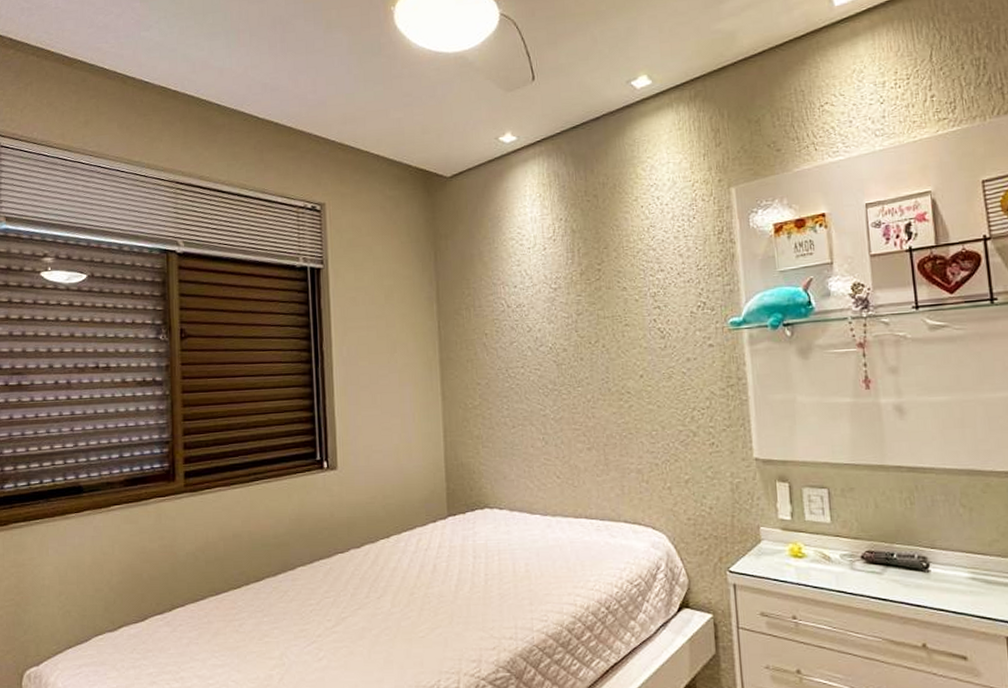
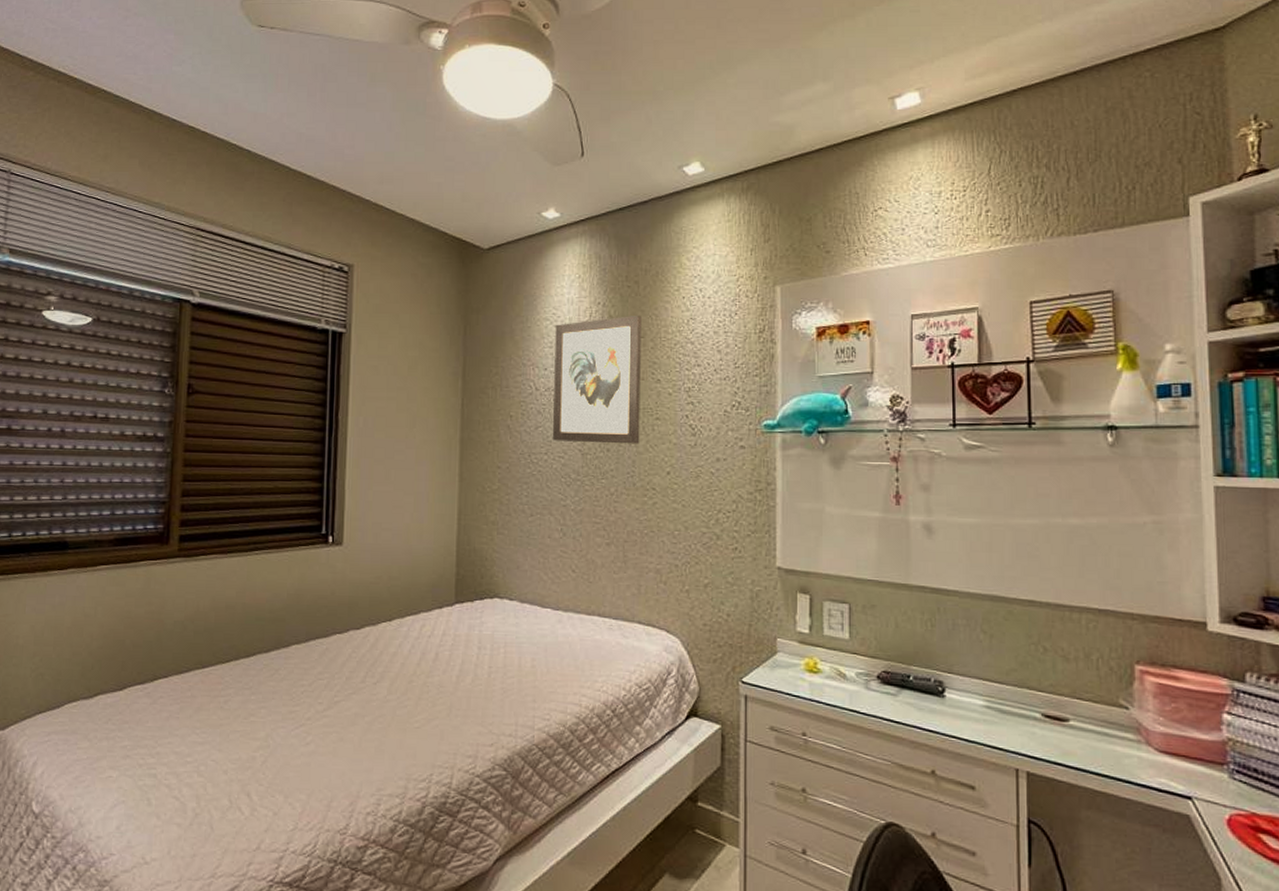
wall art: none [521,227,611,354] -> present [553,315,641,444]

